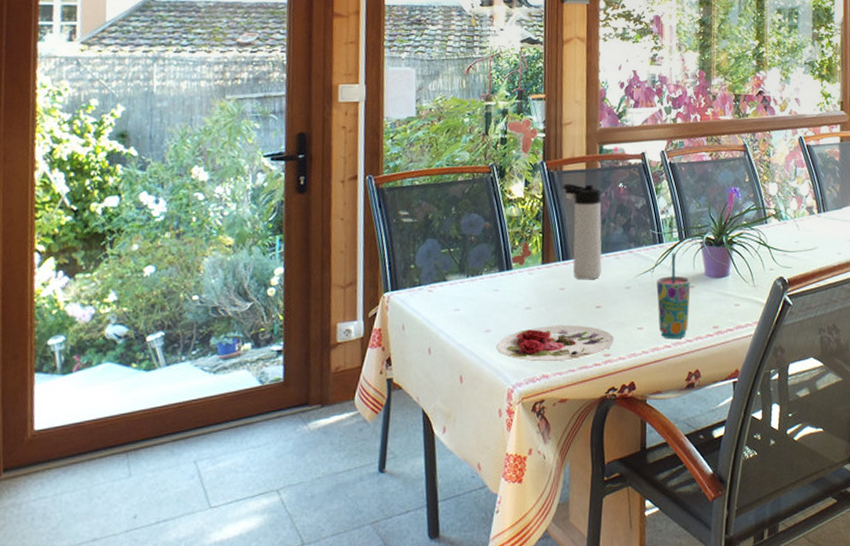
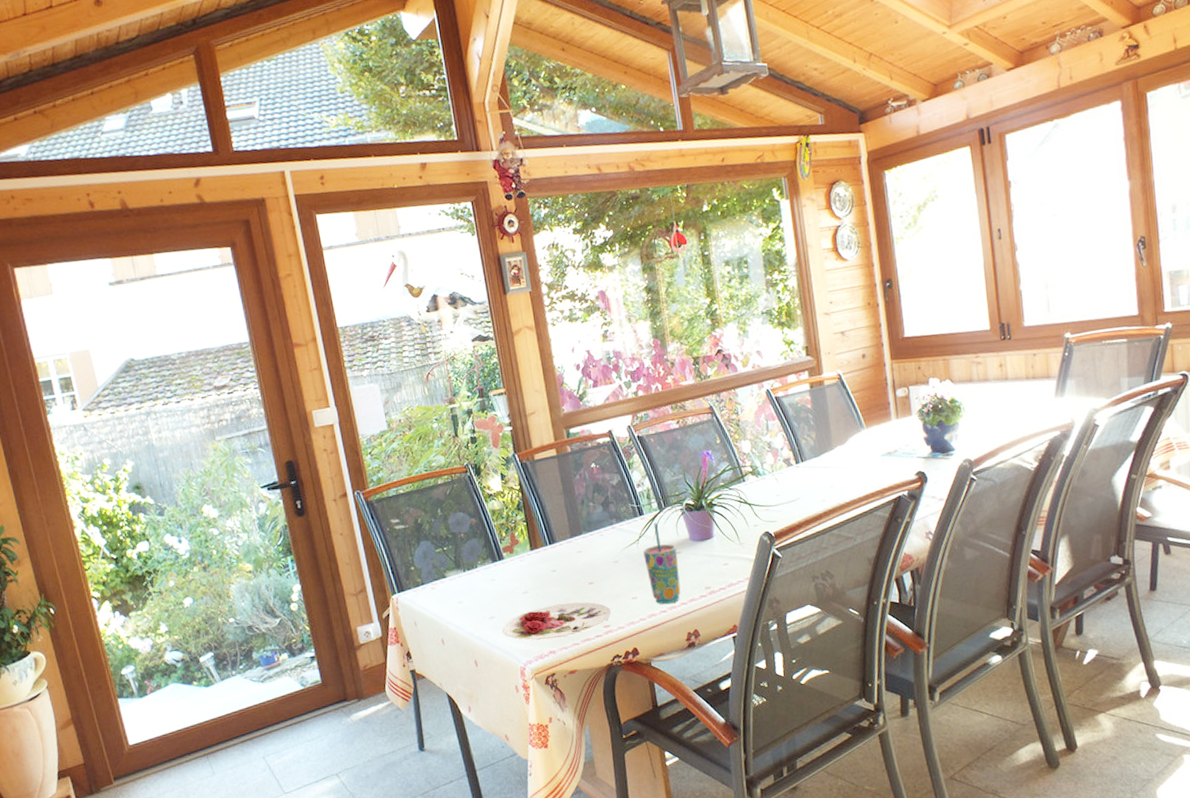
thermos bottle: present [562,183,602,280] -> none [537,469,589,561]

